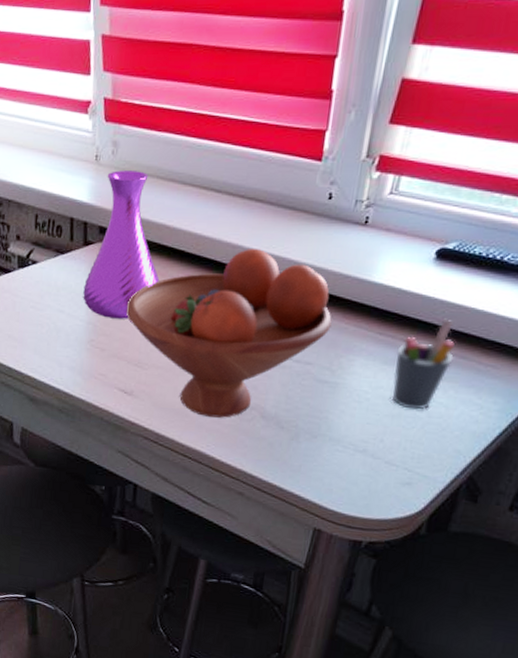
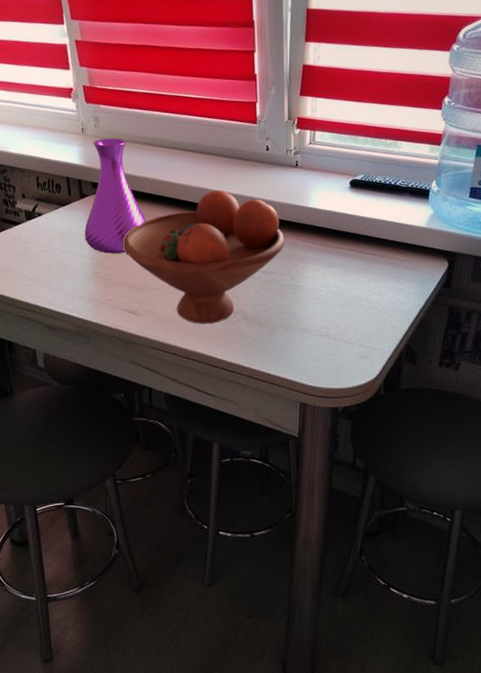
pen holder: present [392,318,455,410] -> none [336,229,377,299]

